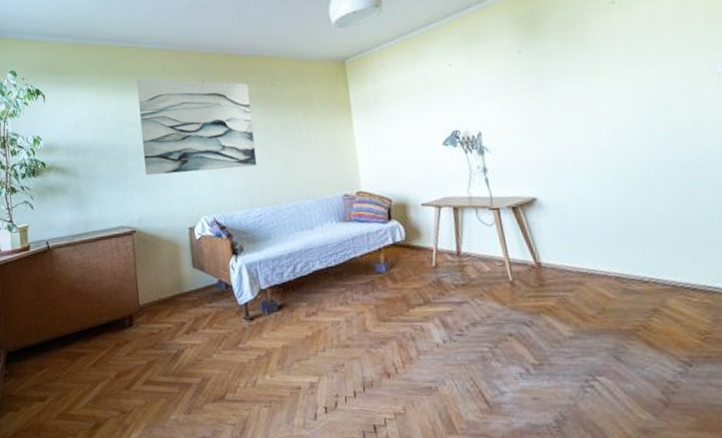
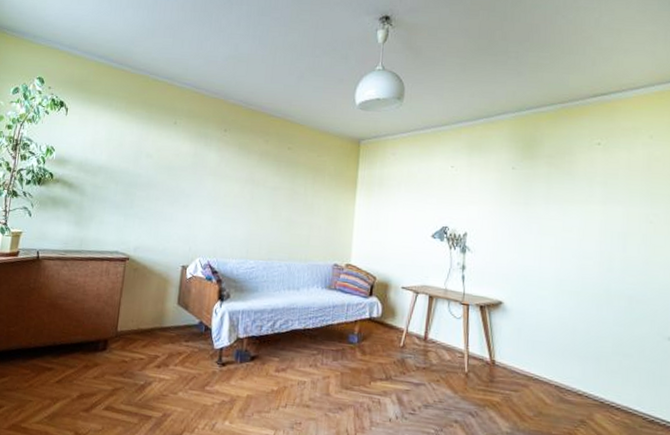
wall art: present [136,78,257,176] -> none [151,114,267,220]

